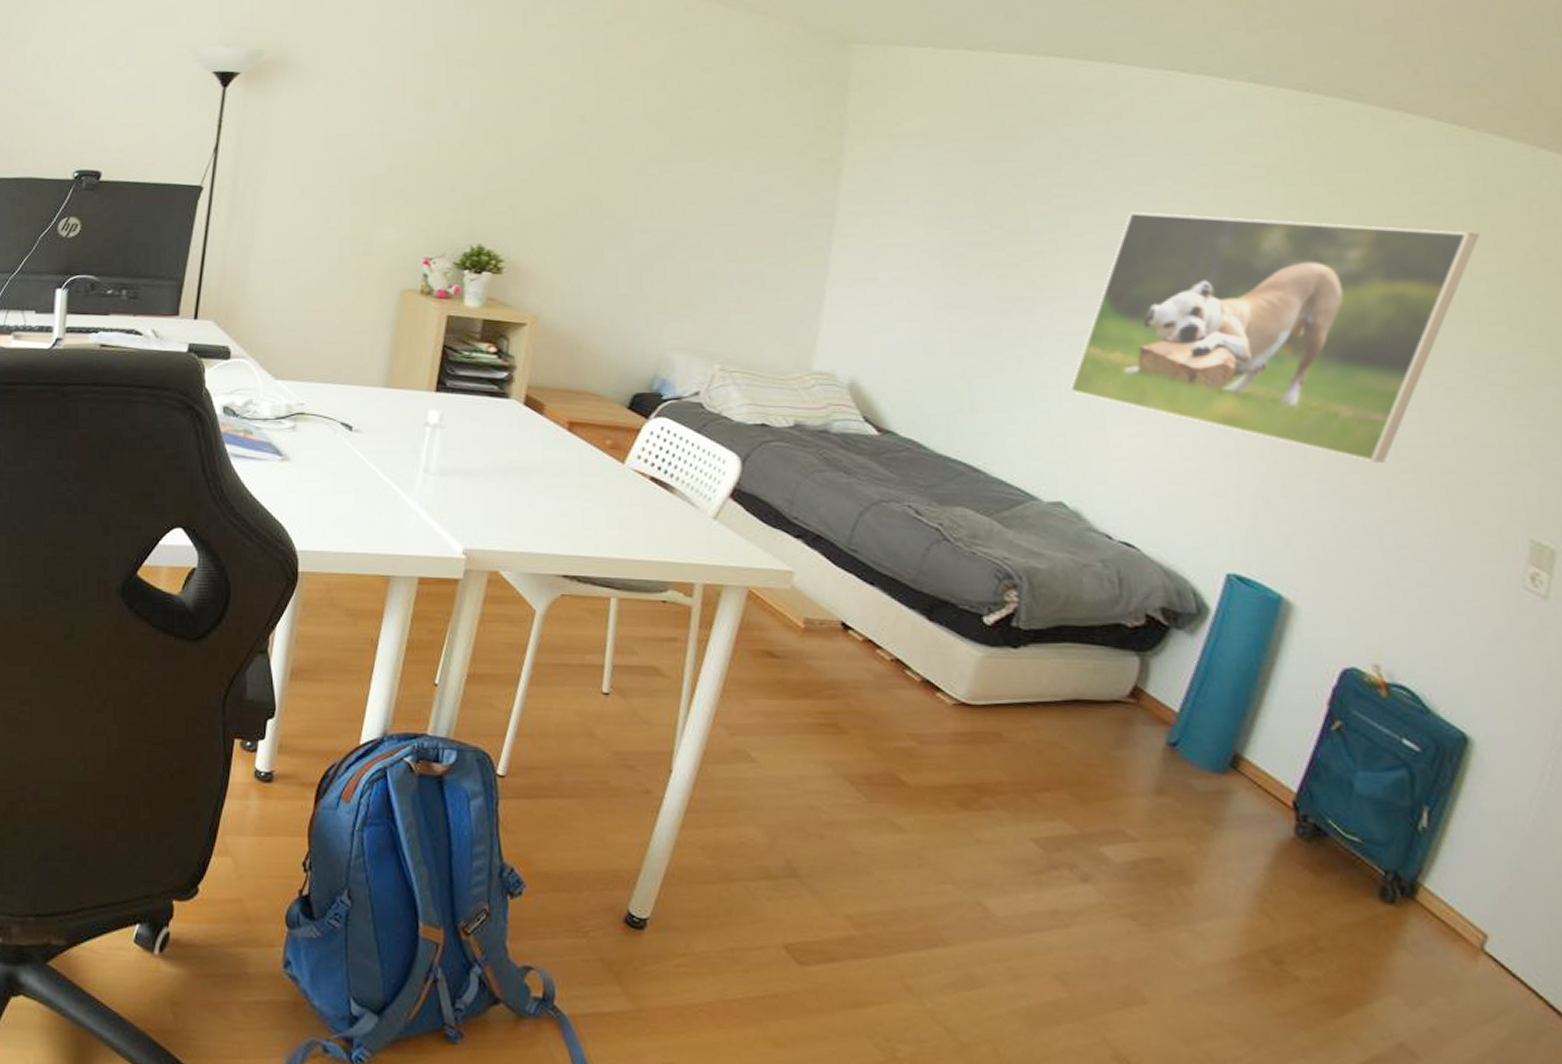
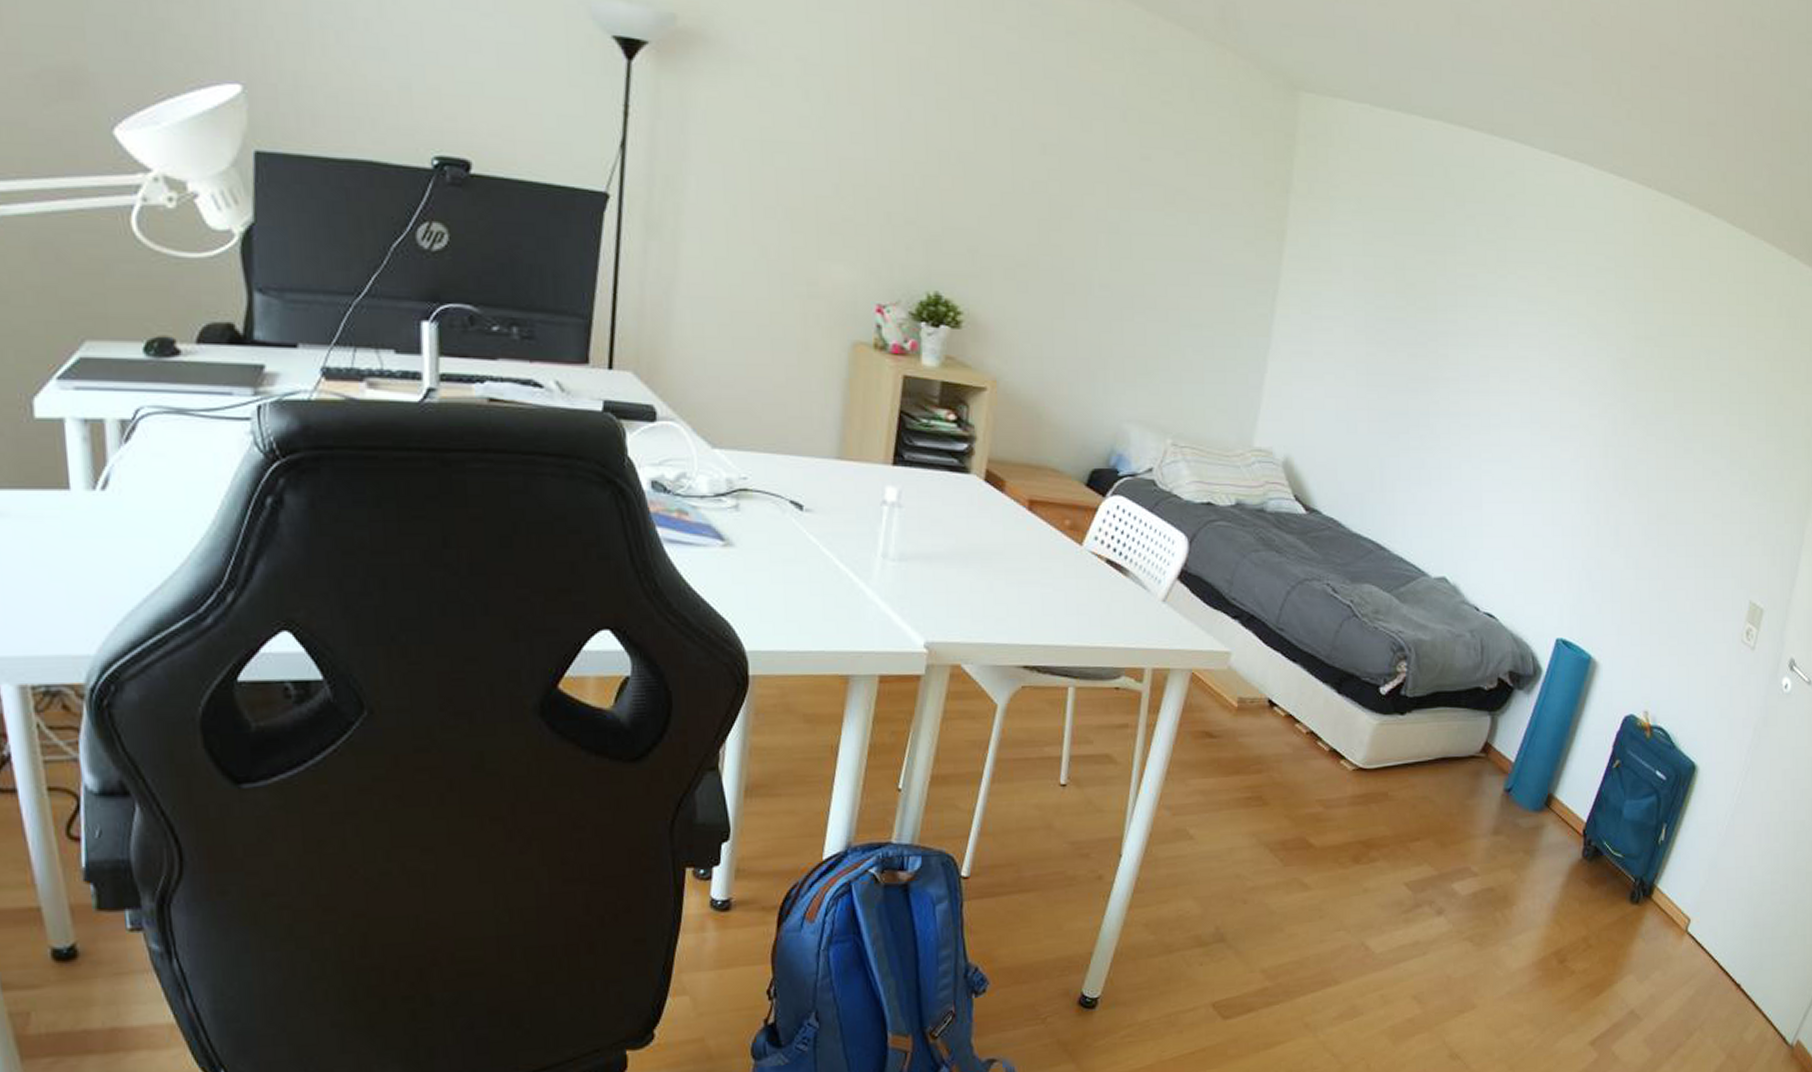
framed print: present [1069,211,1480,463] -> none [1458,295,1748,537]

